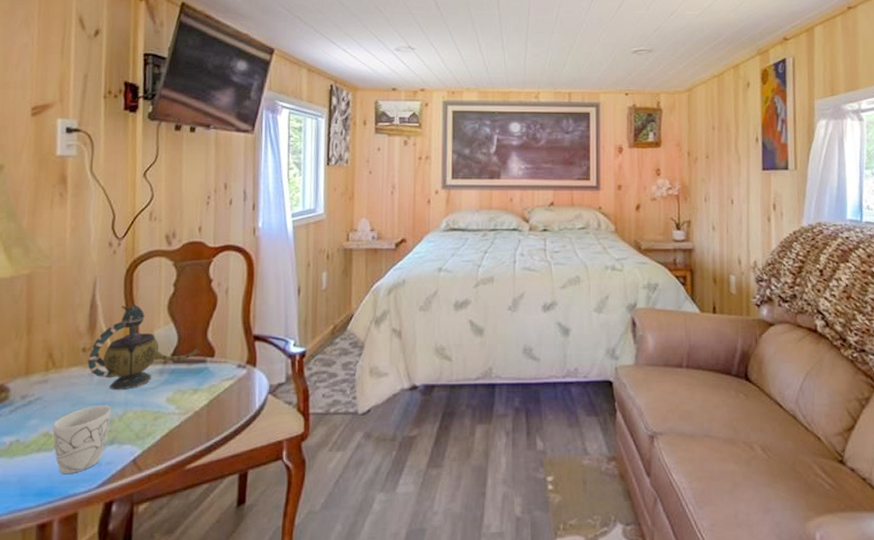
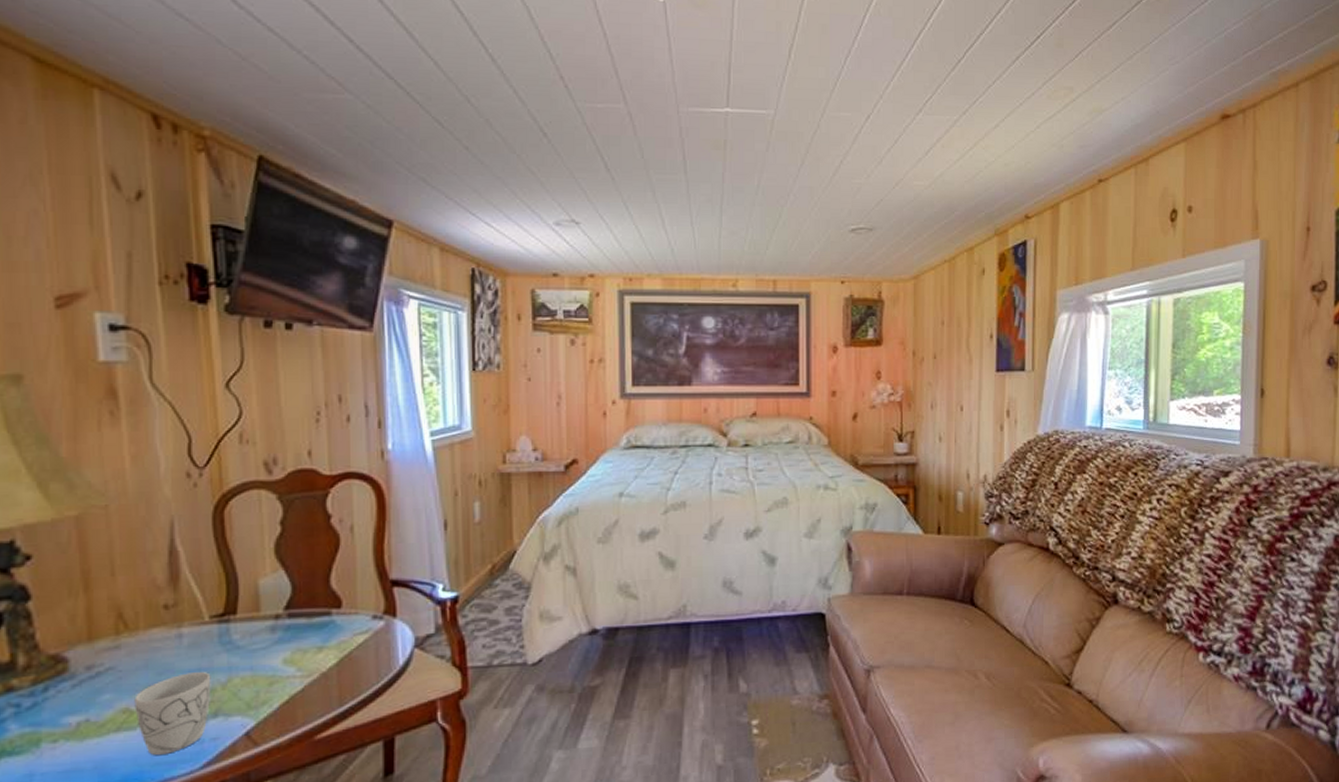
teapot: present [87,304,200,391] -> none [172,549,322,654]

